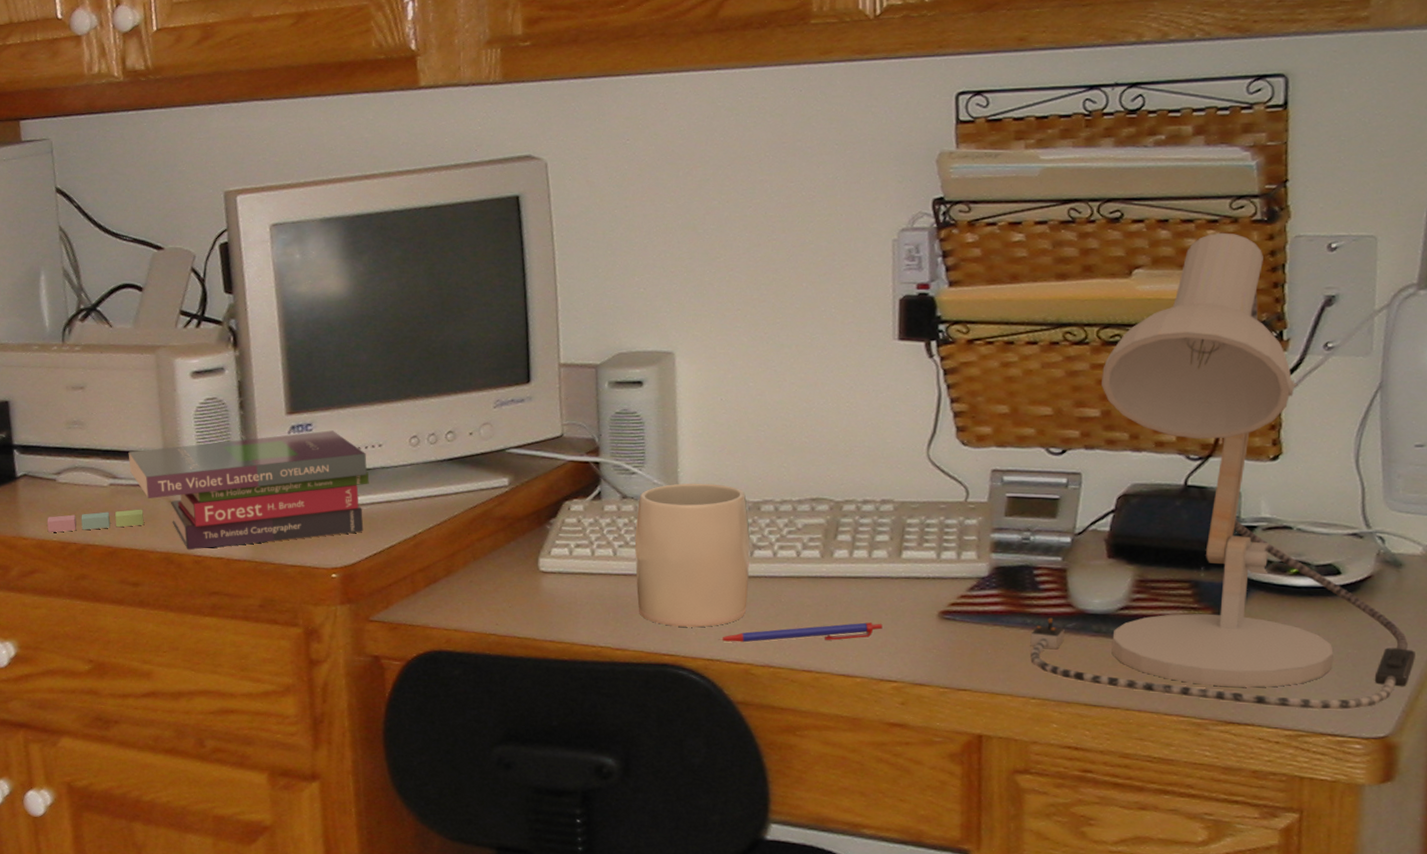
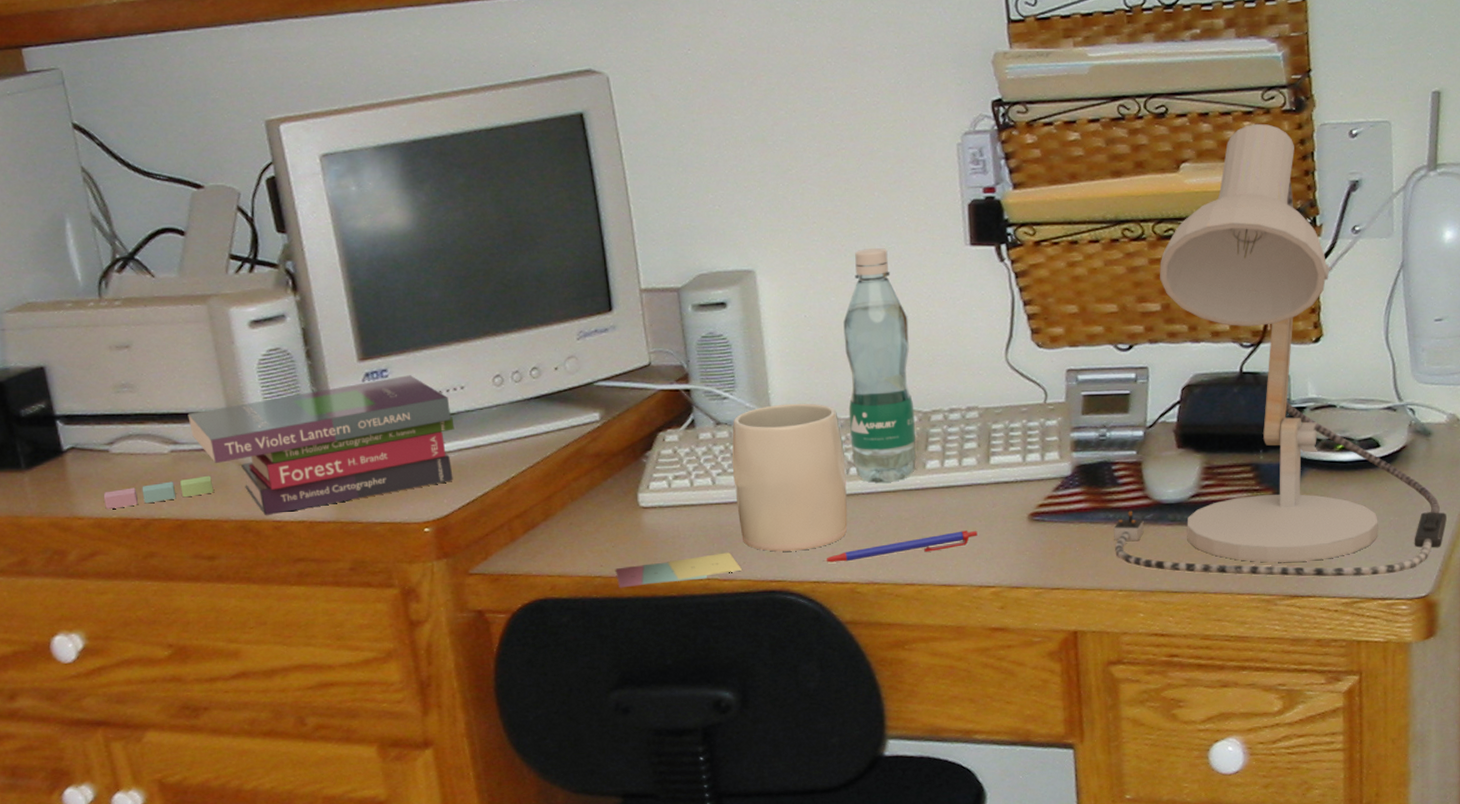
sticky notes: none [509,622,636,648] -> present [614,552,743,588]
bottle: none [757,337,827,568] -> present [843,248,917,483]

